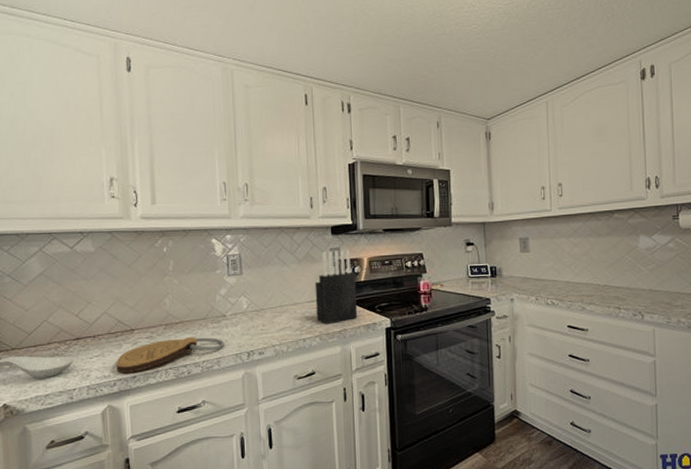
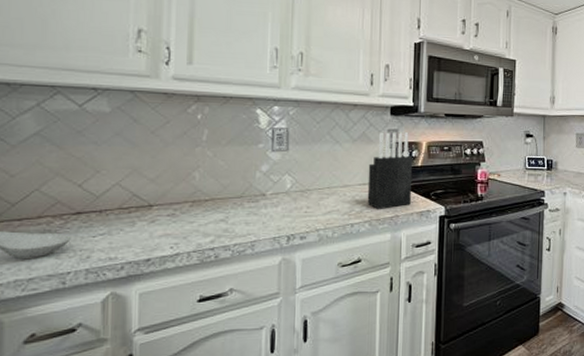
cutting board: present [116,336,225,373] -> none [126,216,262,255]

